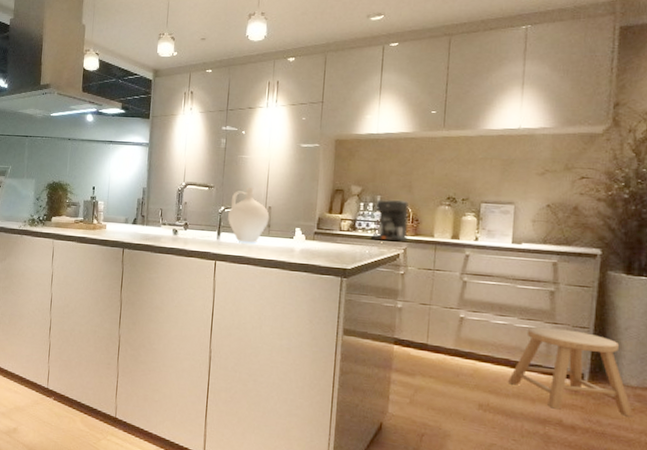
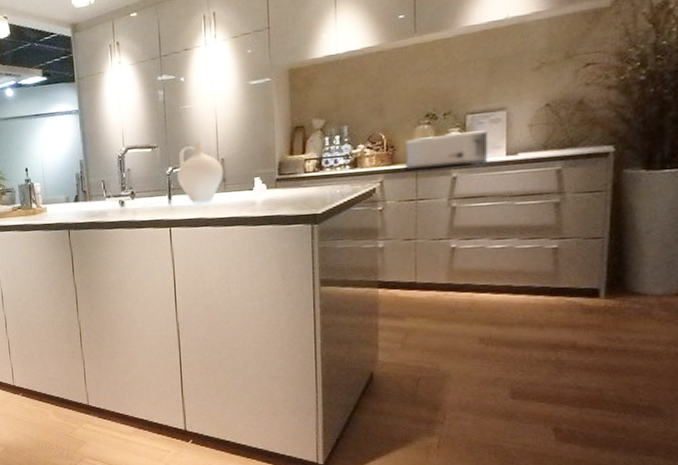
coffee maker: present [372,199,409,242] -> none [342,126,383,178]
toaster: none [426,216,498,248] -> present [404,130,489,172]
stool: present [508,326,633,417] -> none [512,243,659,332]

